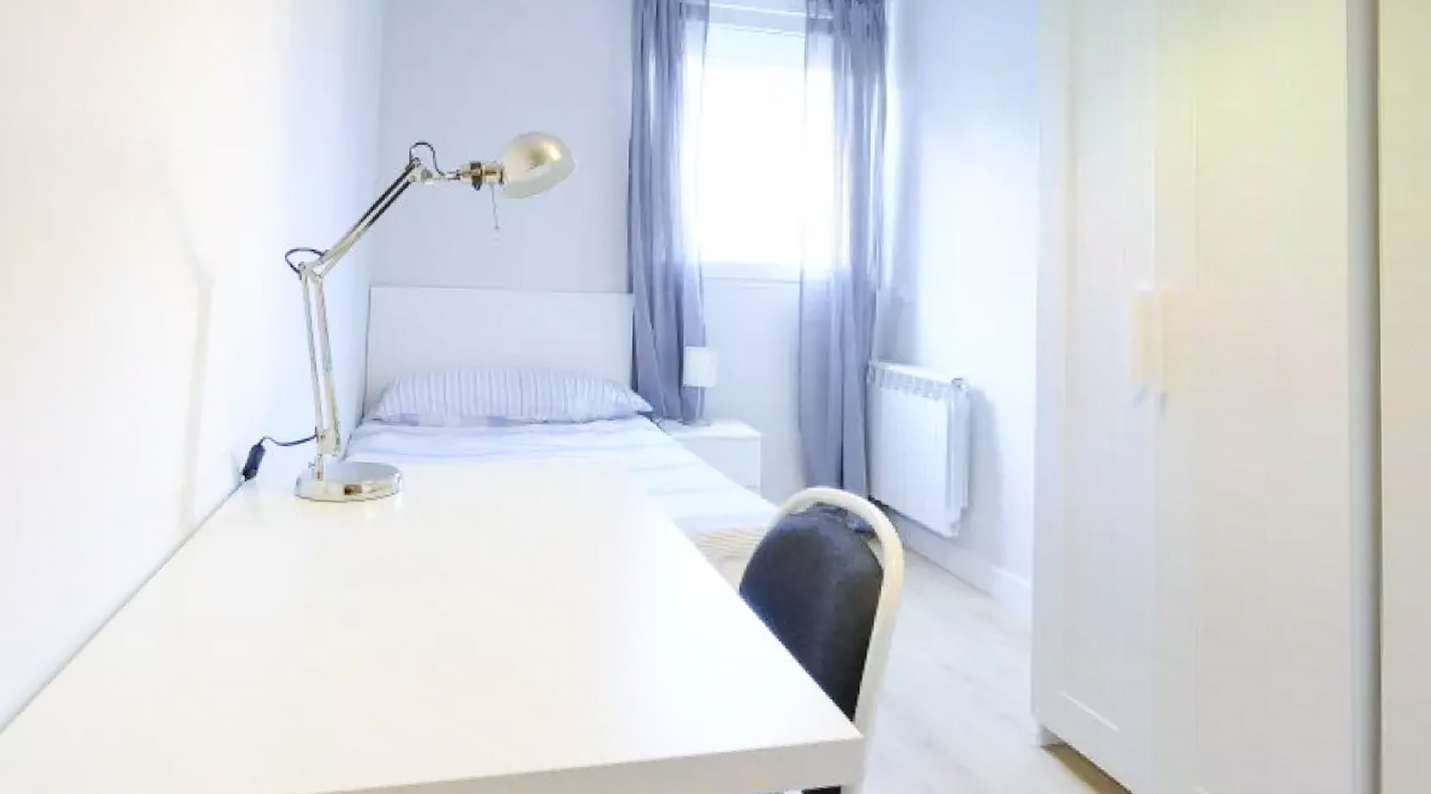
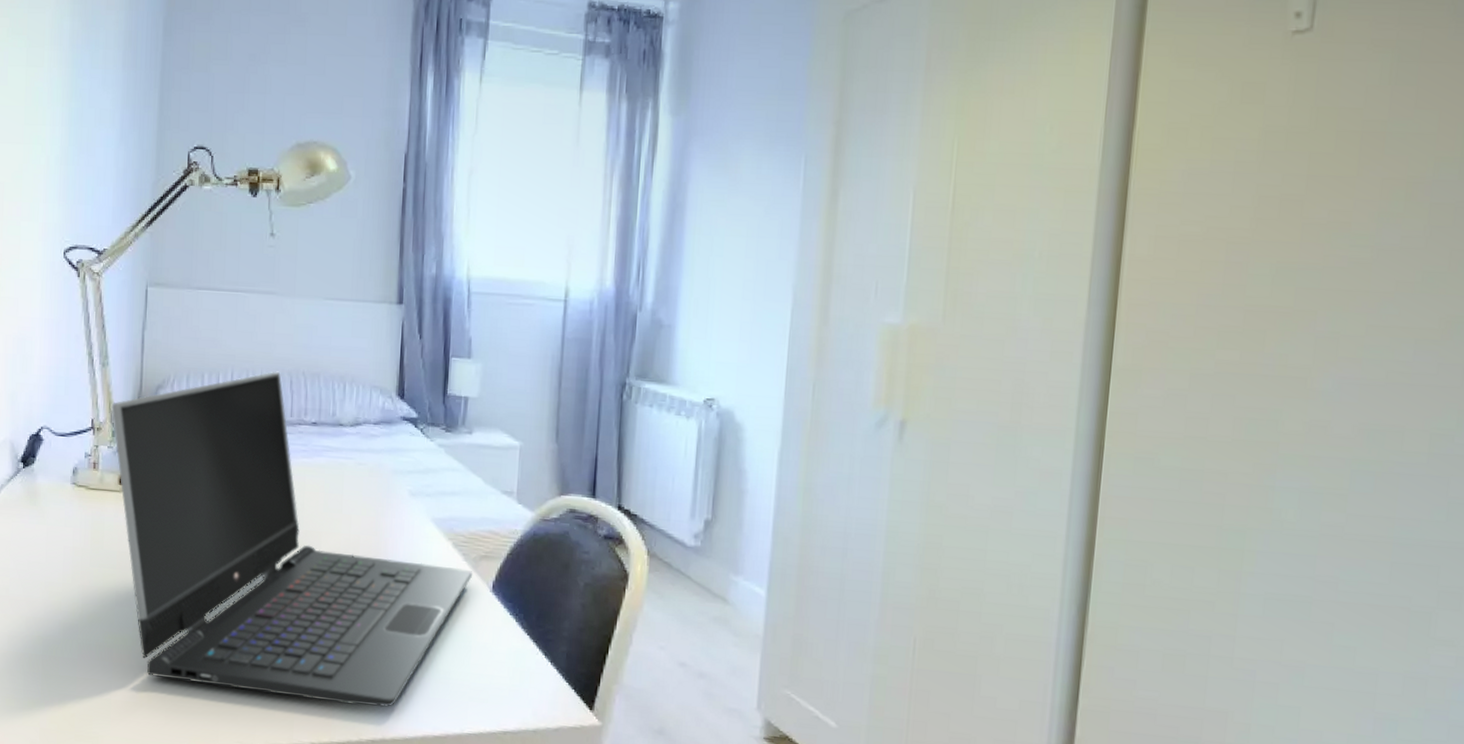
laptop computer: none [335,368,718,727] -> present [111,371,473,708]

